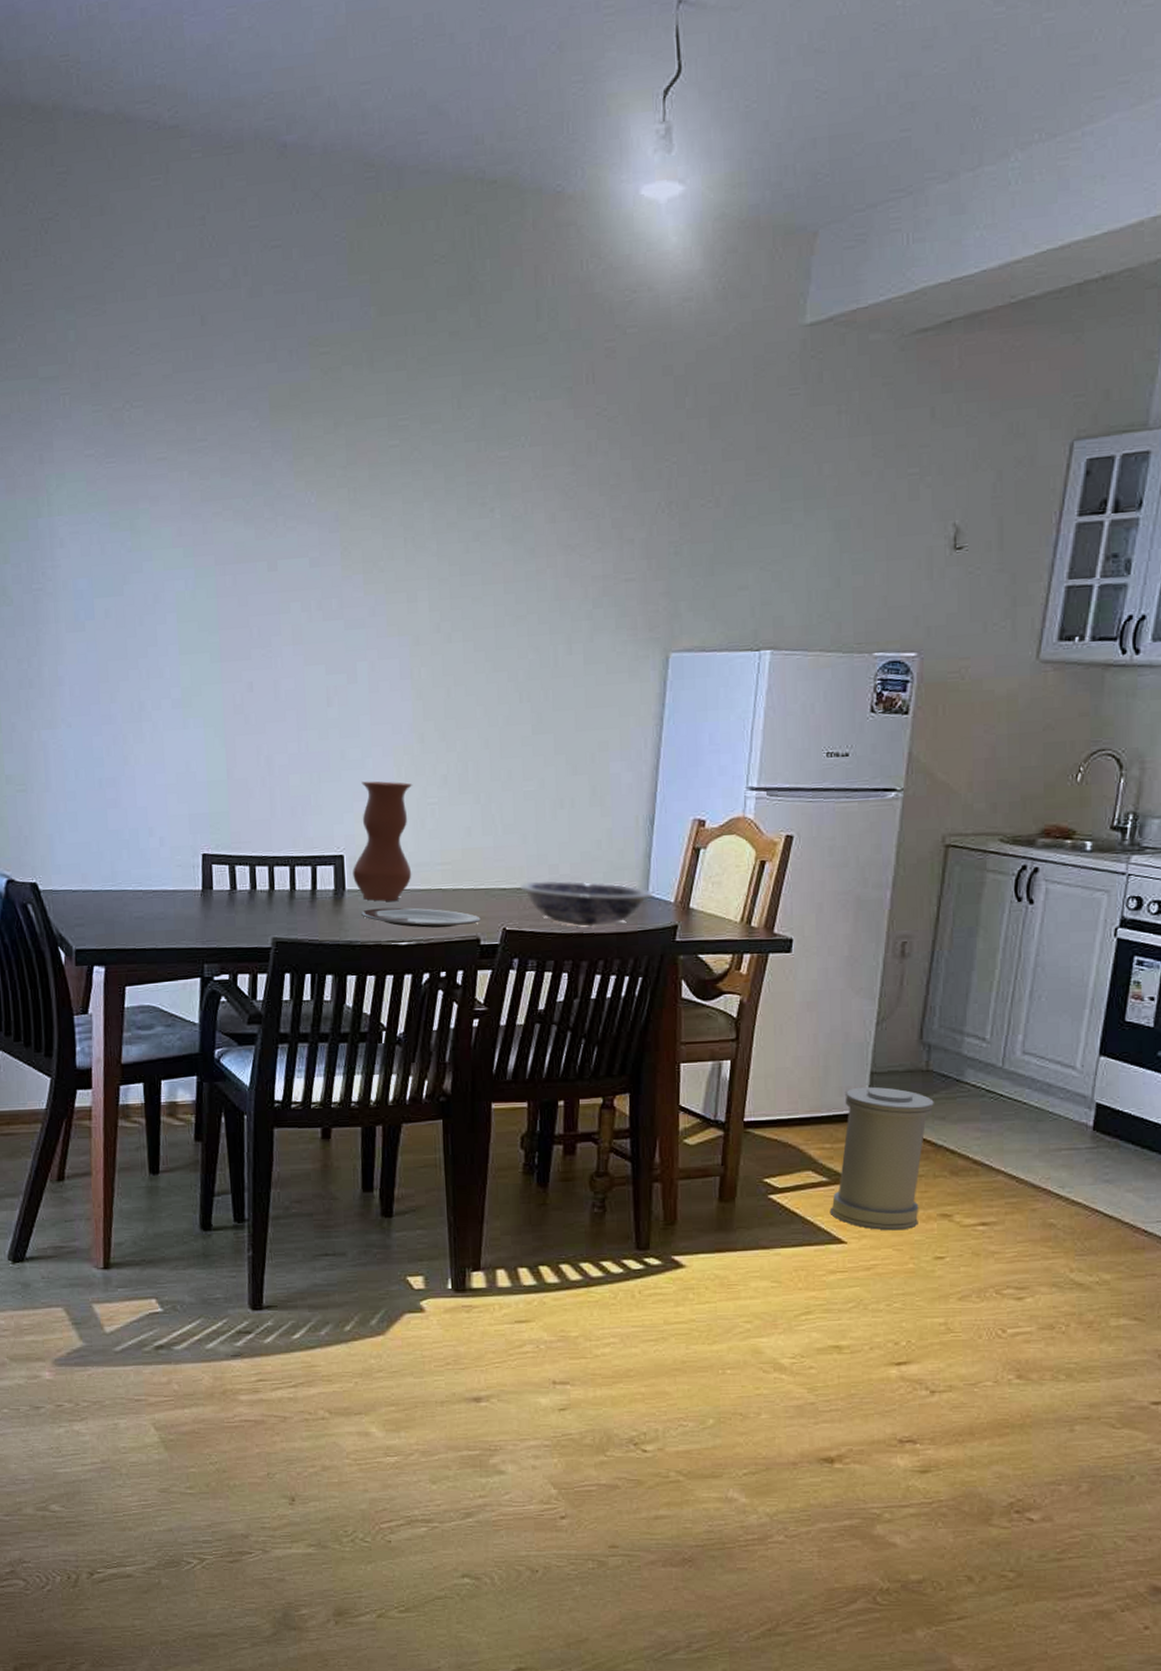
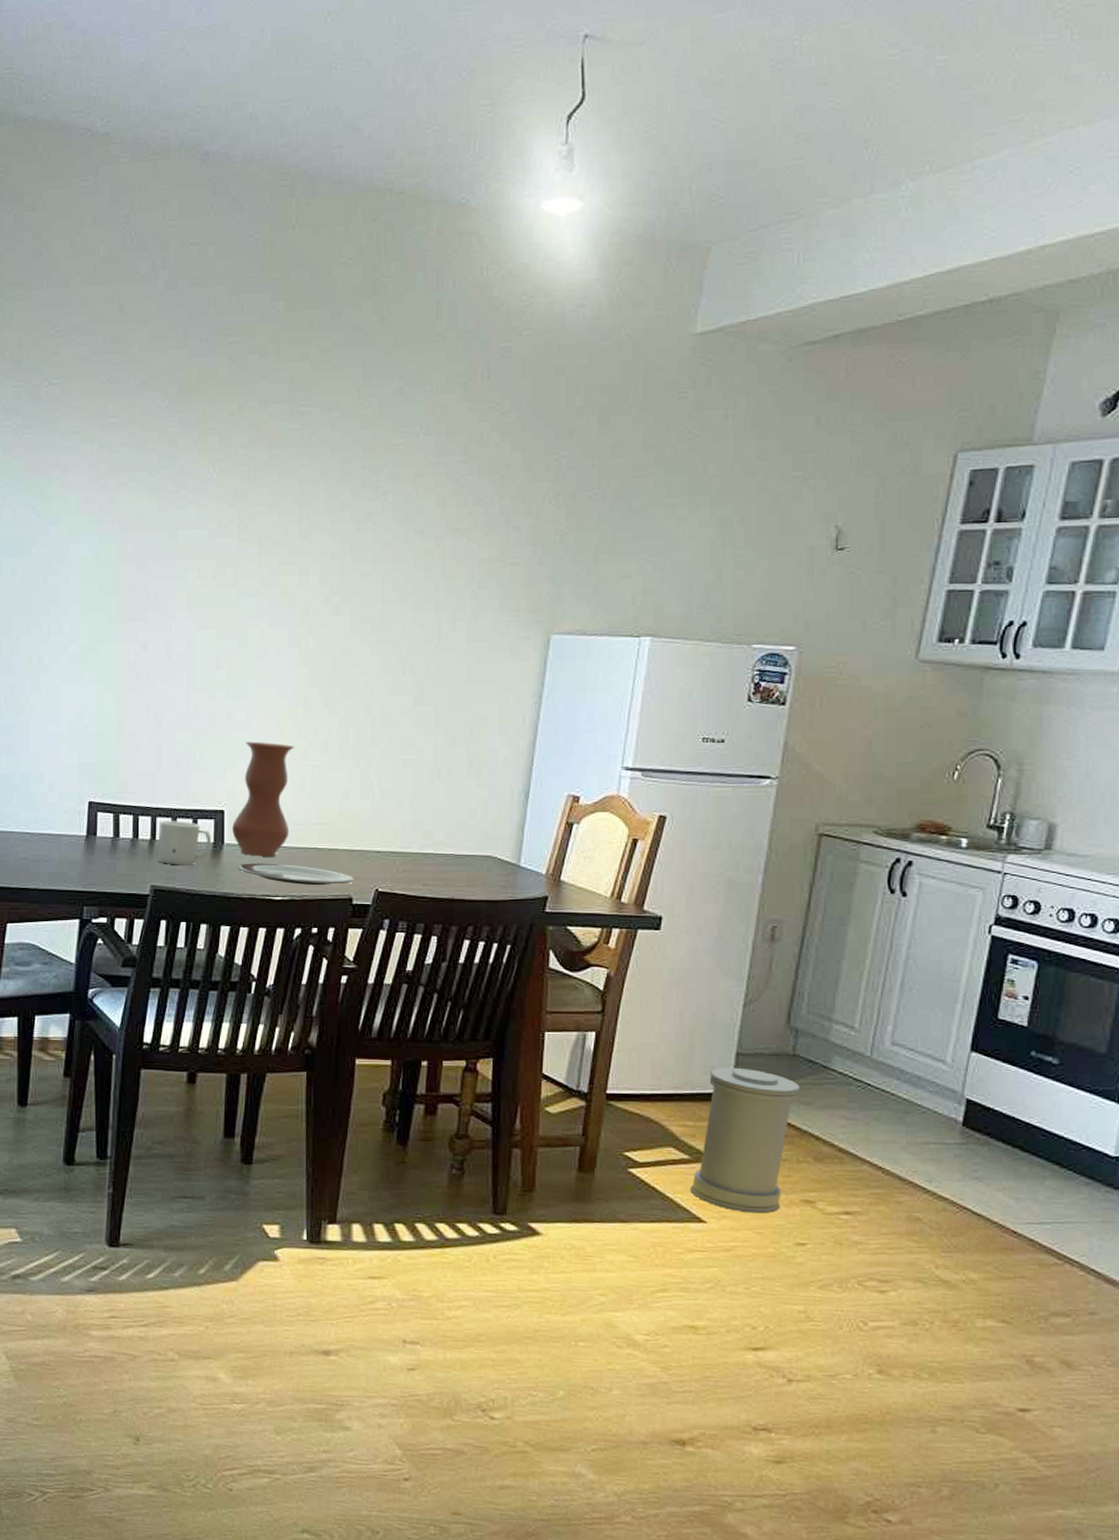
mug: none [276,868,333,916] -> present [157,820,212,866]
bowl: present [519,881,653,927] -> none [394,846,525,893]

